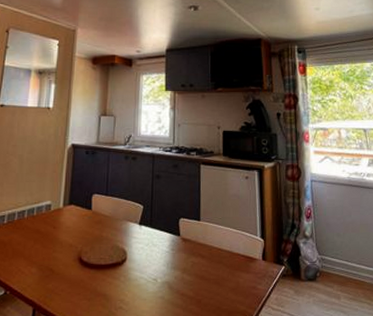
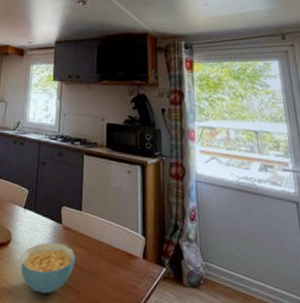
cereal bowl: none [137,255,195,308] -> present [20,242,76,294]

